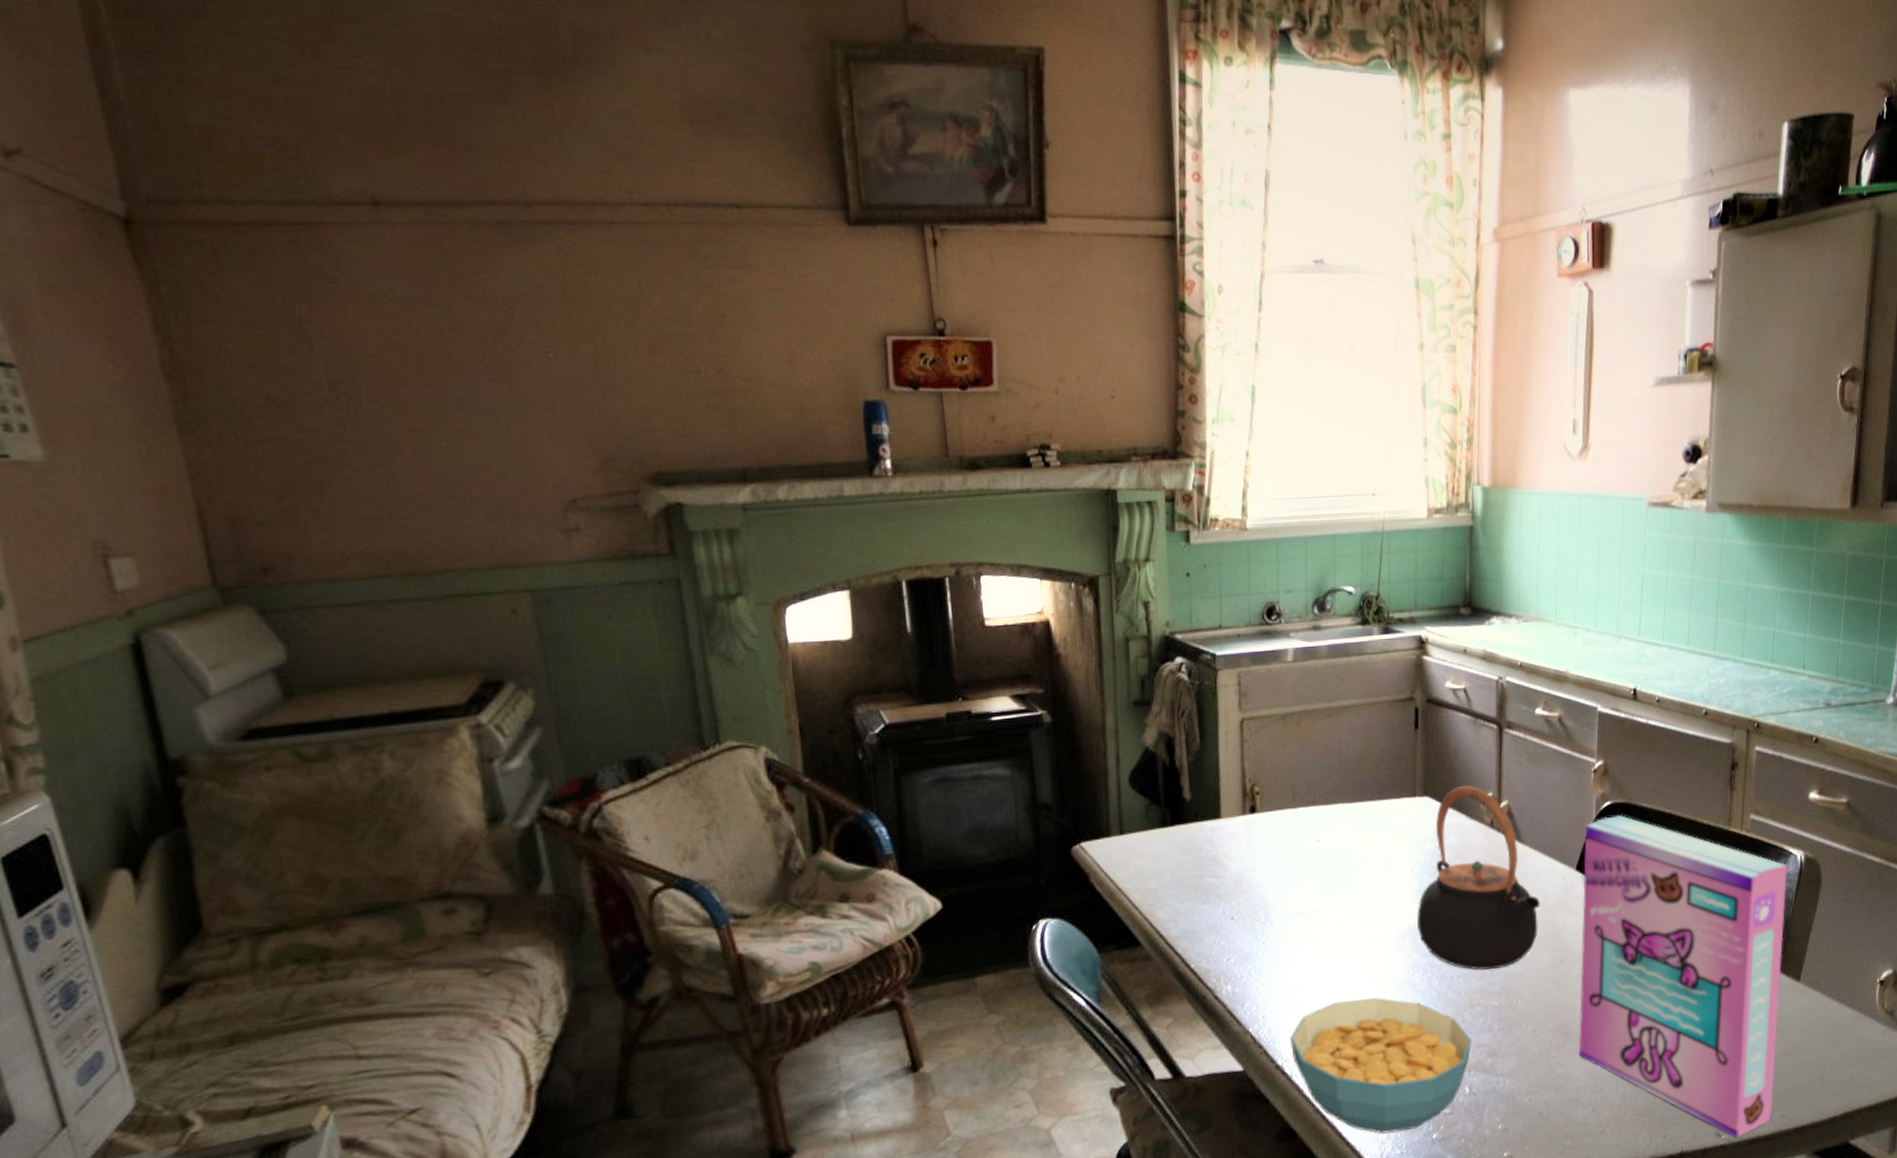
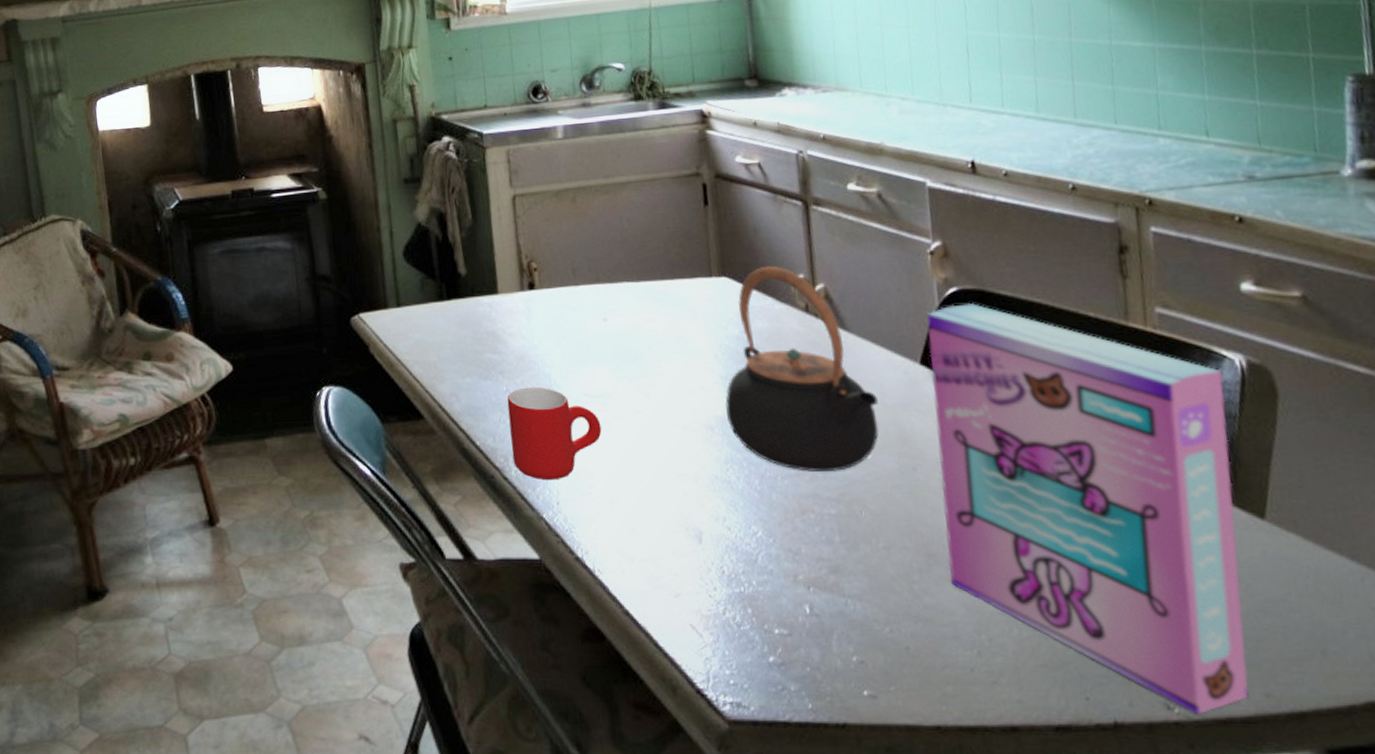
mug: none [1222,908,1308,997] -> present [506,387,602,481]
cereal bowl: present [1290,997,1472,1134] -> none [589,492,808,649]

